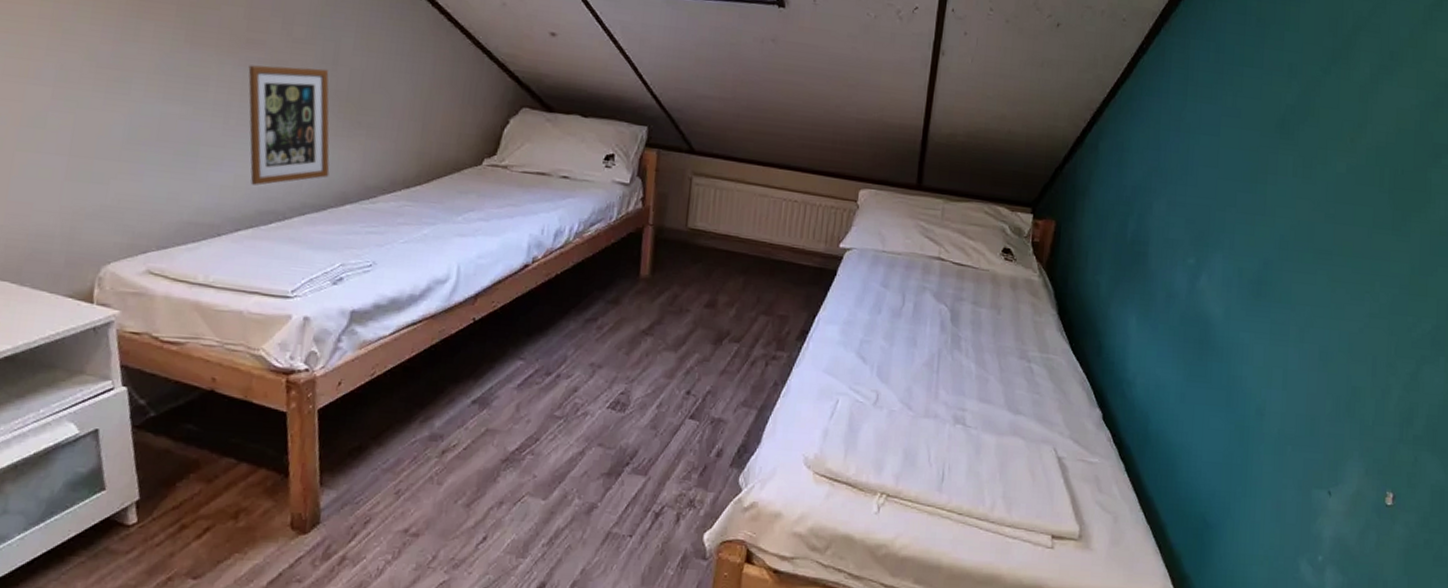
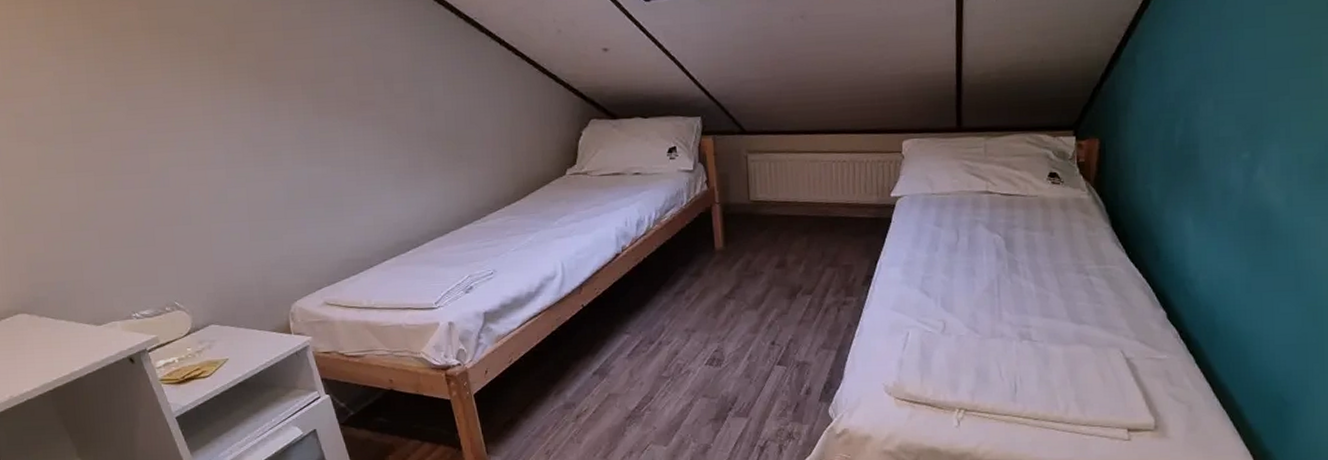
picture frame: present [248,65,330,186] -> none [366,116,445,222]

